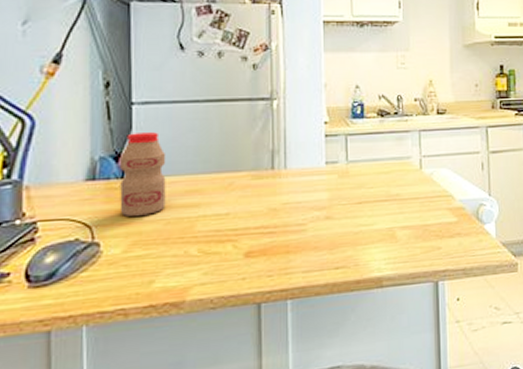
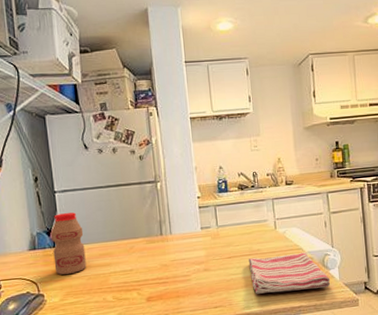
dish towel: none [384,200,485,252] -> present [248,252,331,294]

